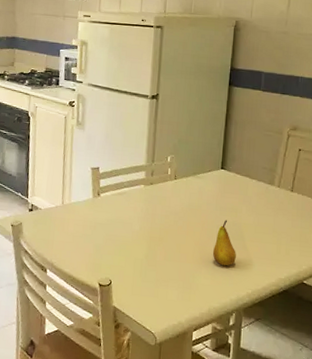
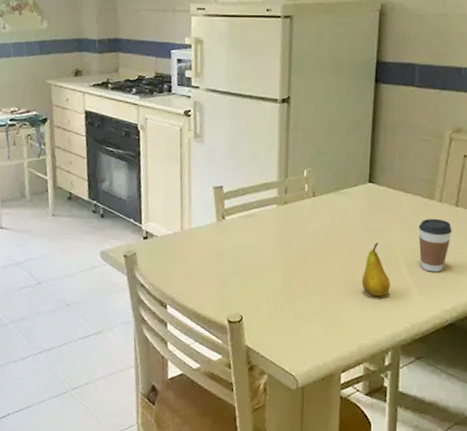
coffee cup: none [260,201,288,247] -> present [418,218,452,273]

